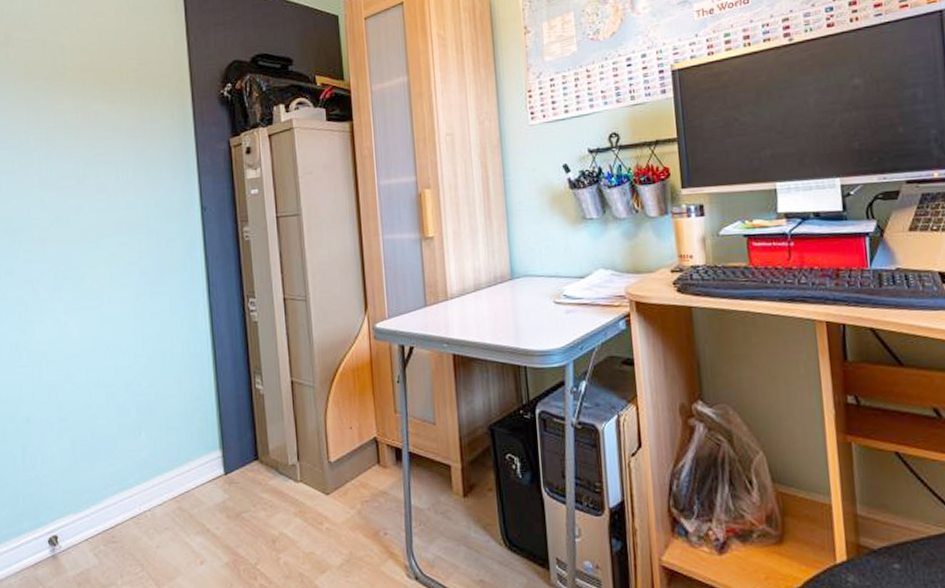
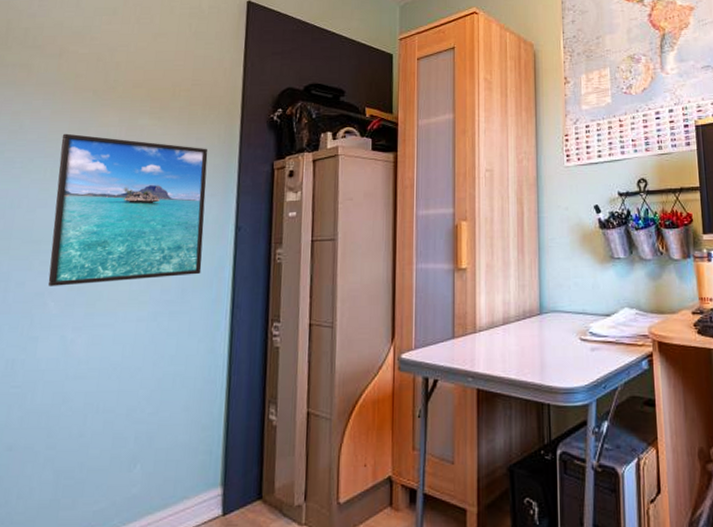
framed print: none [22,123,174,274] -> present [48,133,208,286]

